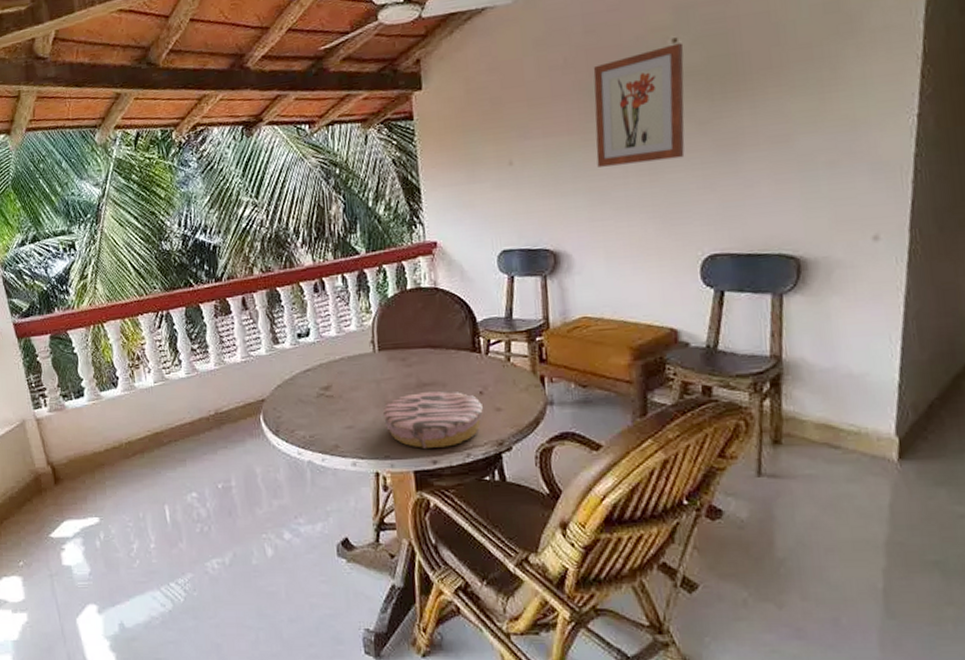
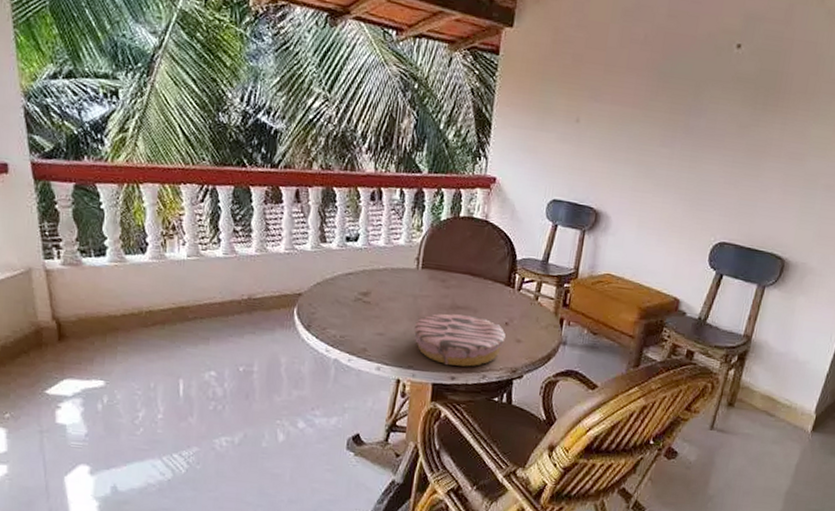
wall art: present [593,43,685,167] -> none [650,49,745,153]

